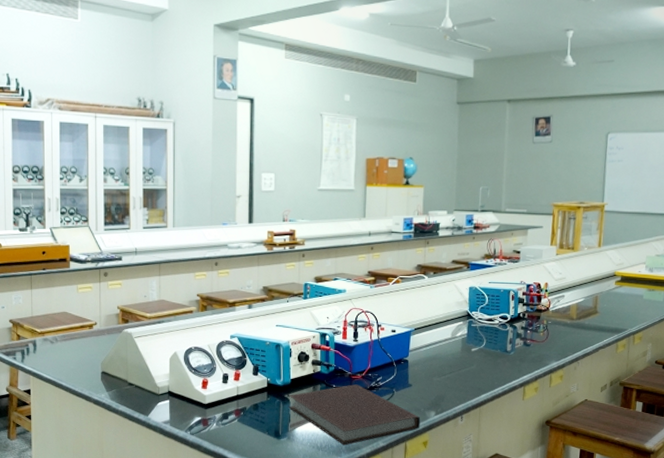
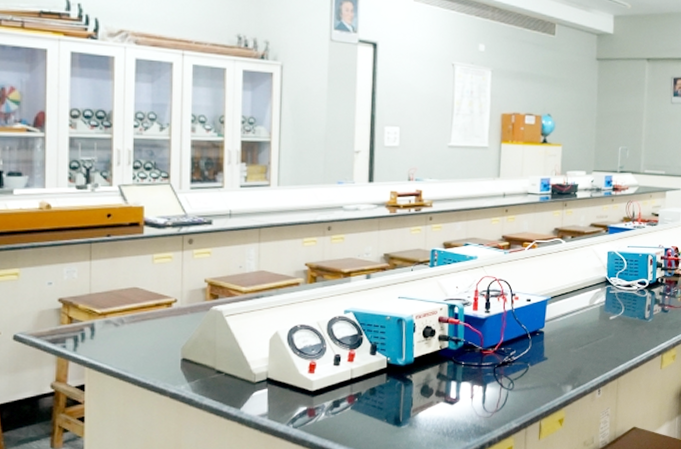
notebook: present [288,384,421,445] -> none [411,360,557,429]

